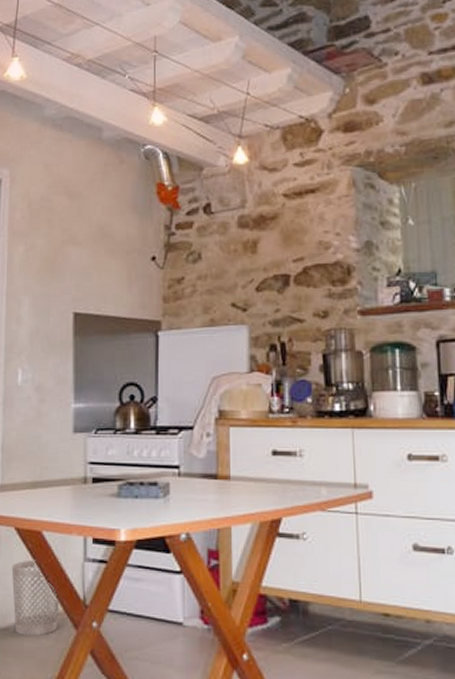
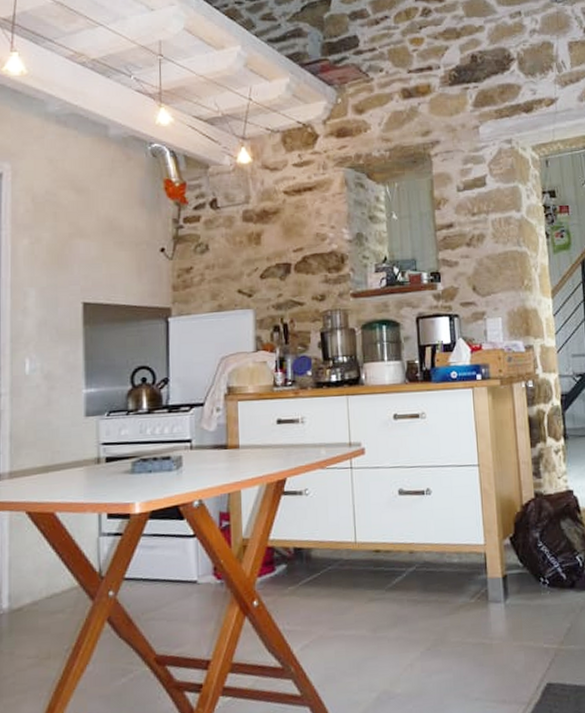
wastebasket: present [11,559,63,636] -> none [23,539,77,613]

